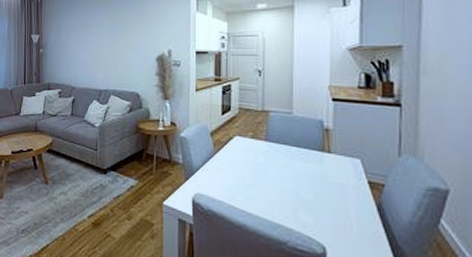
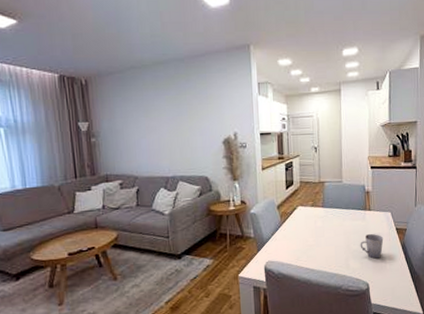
cup: none [314,182,349,217] -> present [360,233,384,259]

